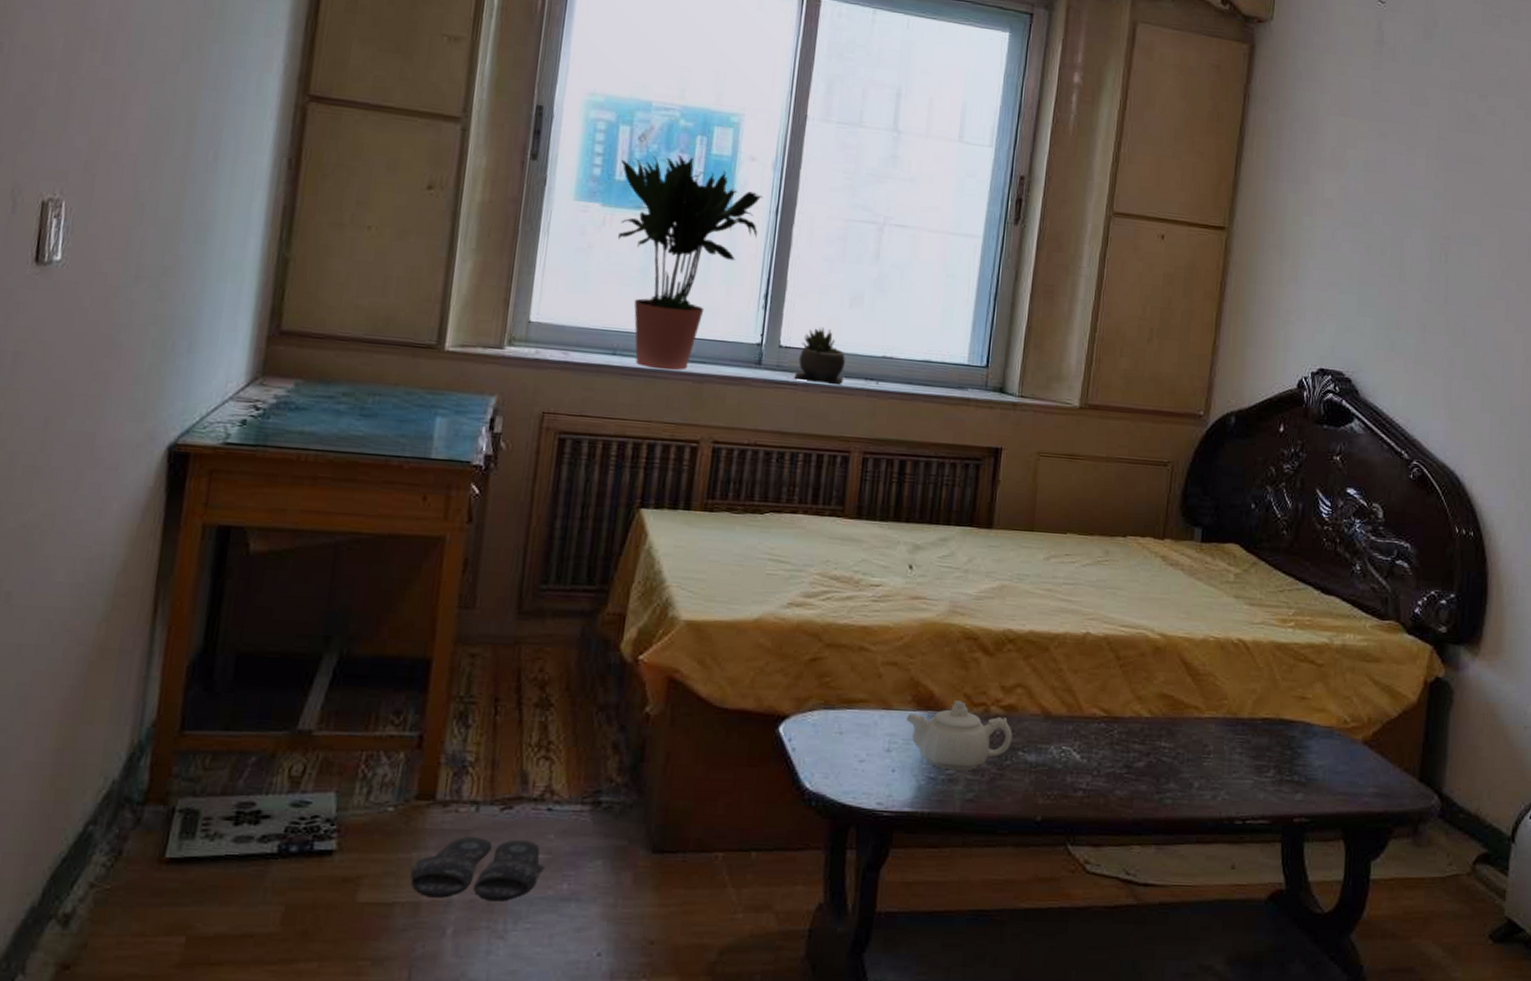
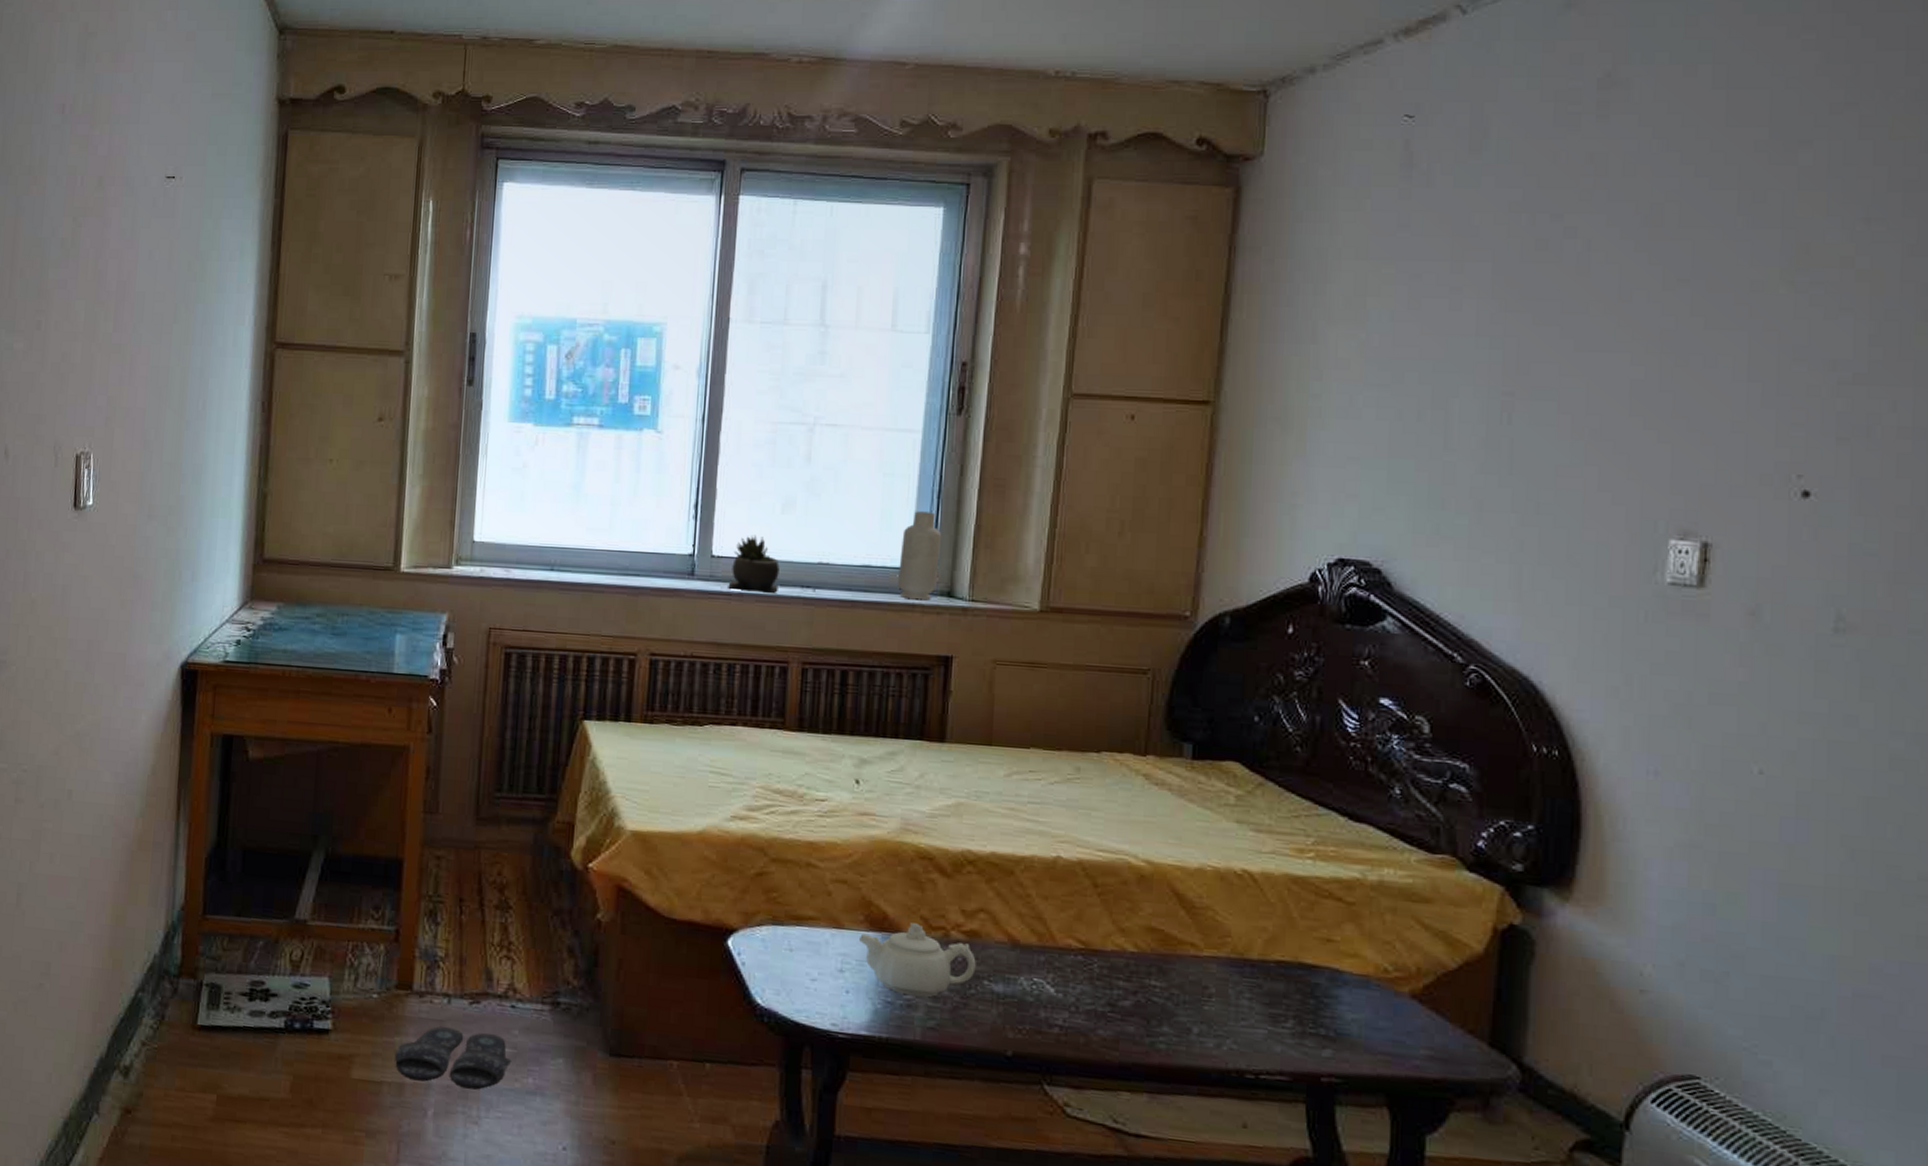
potted plant: present [618,155,764,371] -> none [550,370,689,584]
vase: none [955,311,997,395] -> present [898,511,942,601]

